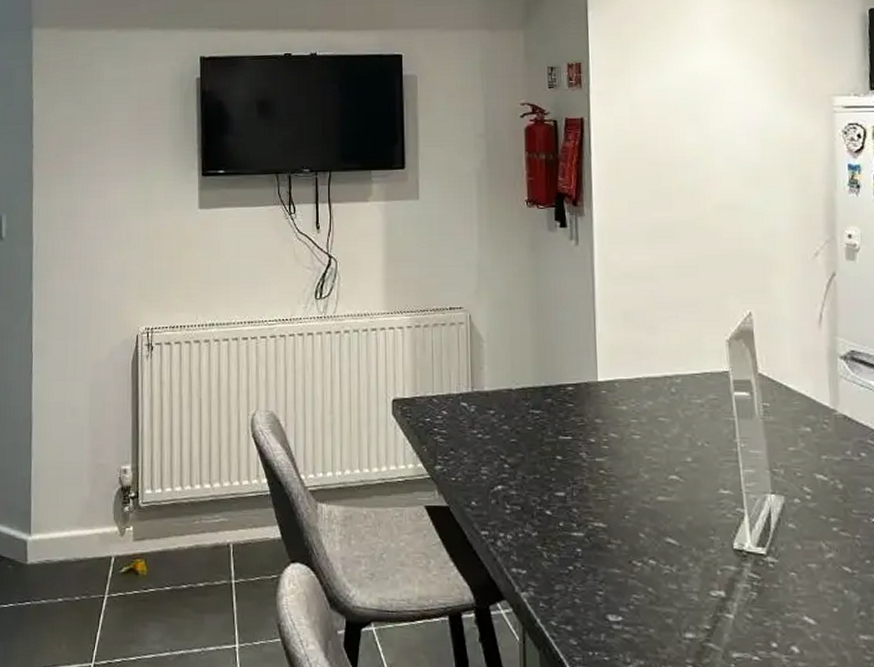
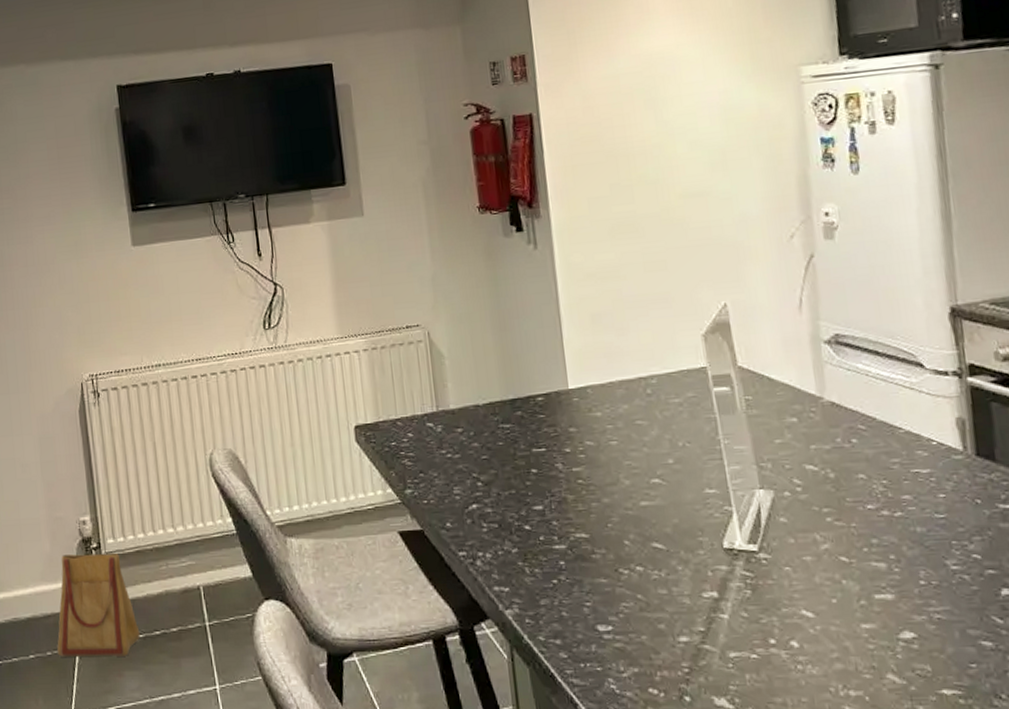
shopping bag: none [85,502,167,607] -> present [57,552,140,657]

